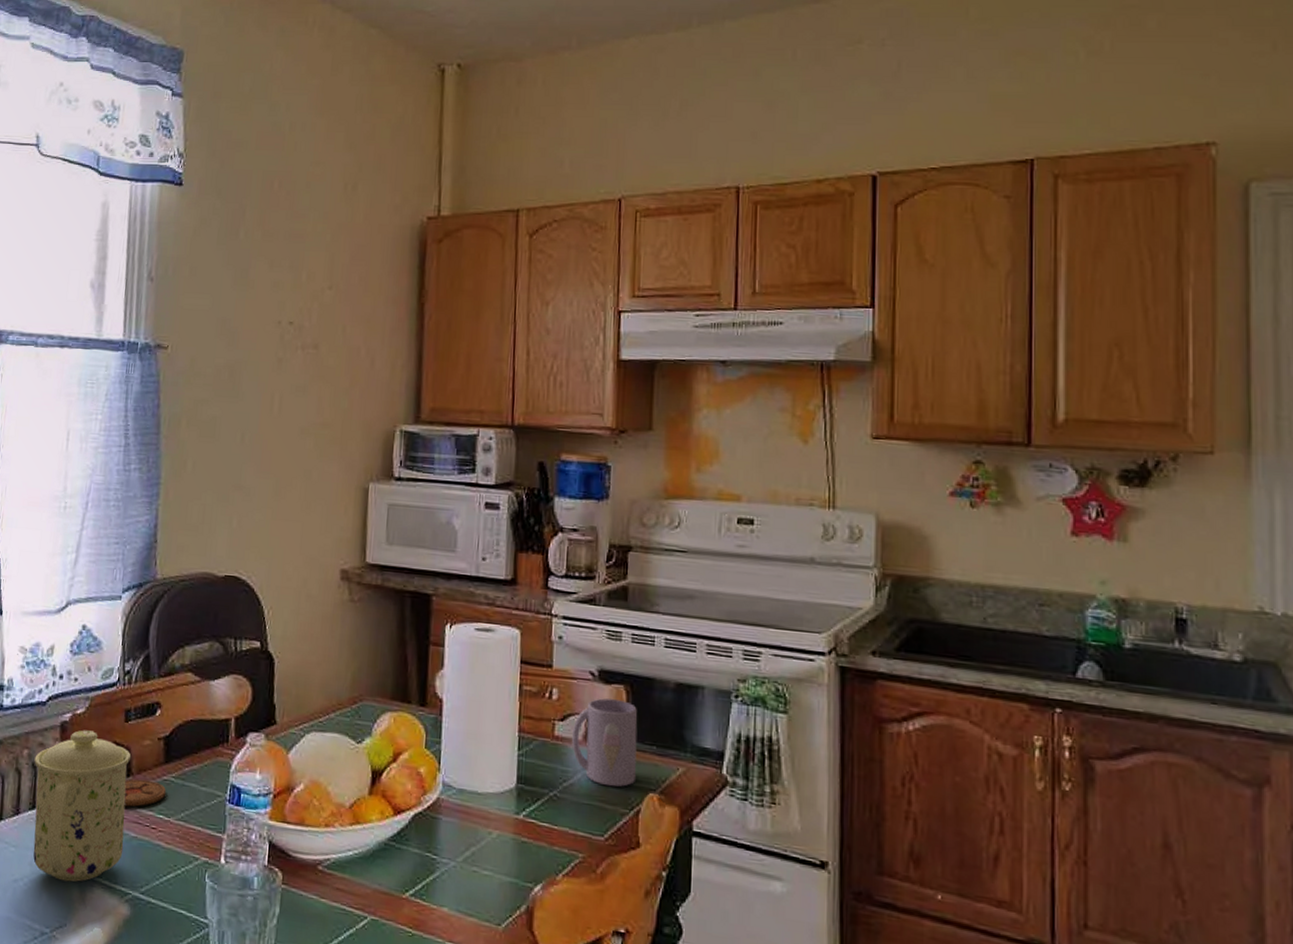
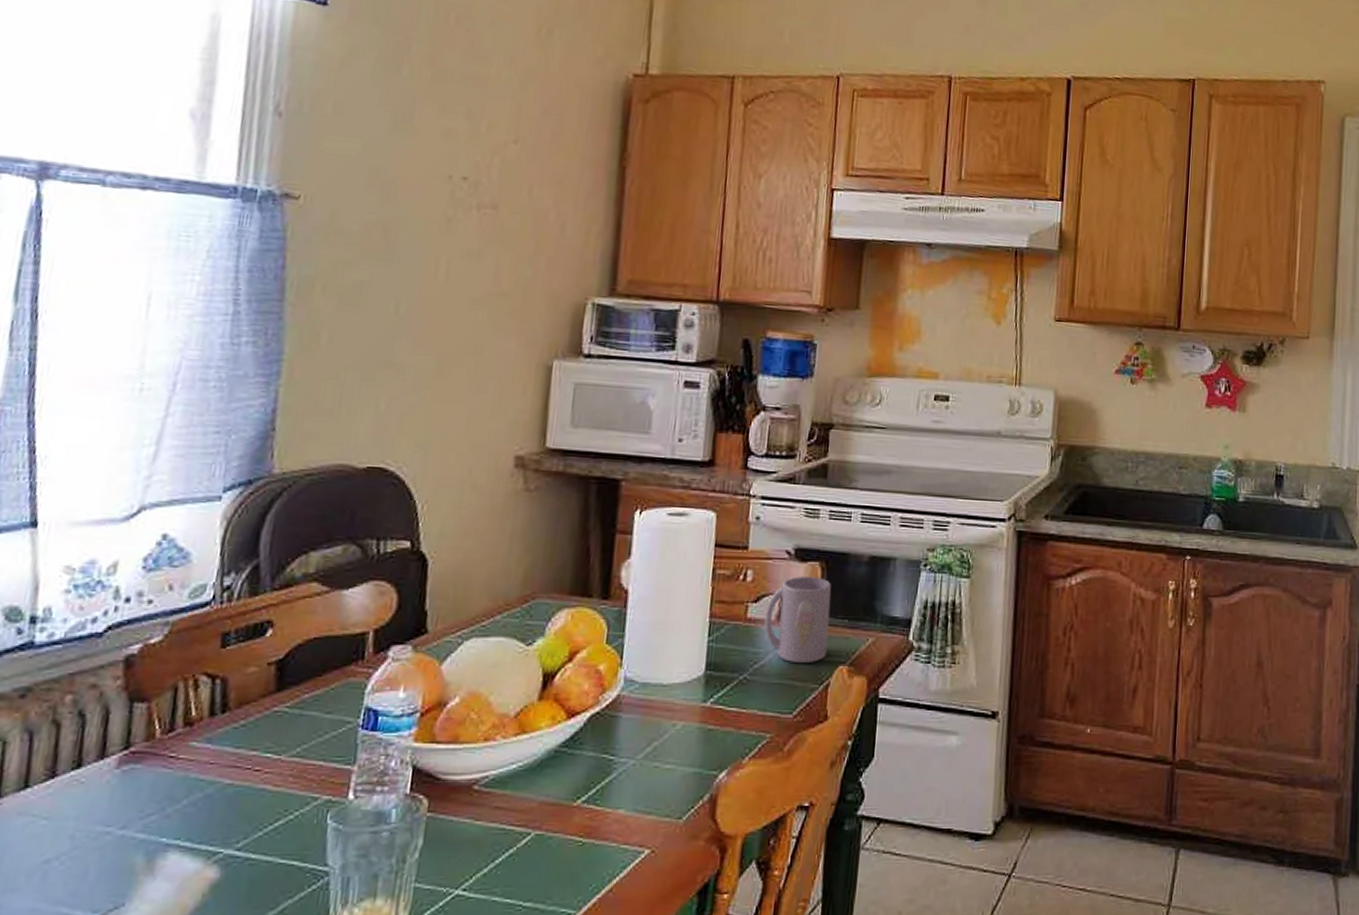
mug: present [33,730,131,882] -> none [76,662,229,851]
coaster: present [124,779,167,807] -> none [216,714,278,749]

